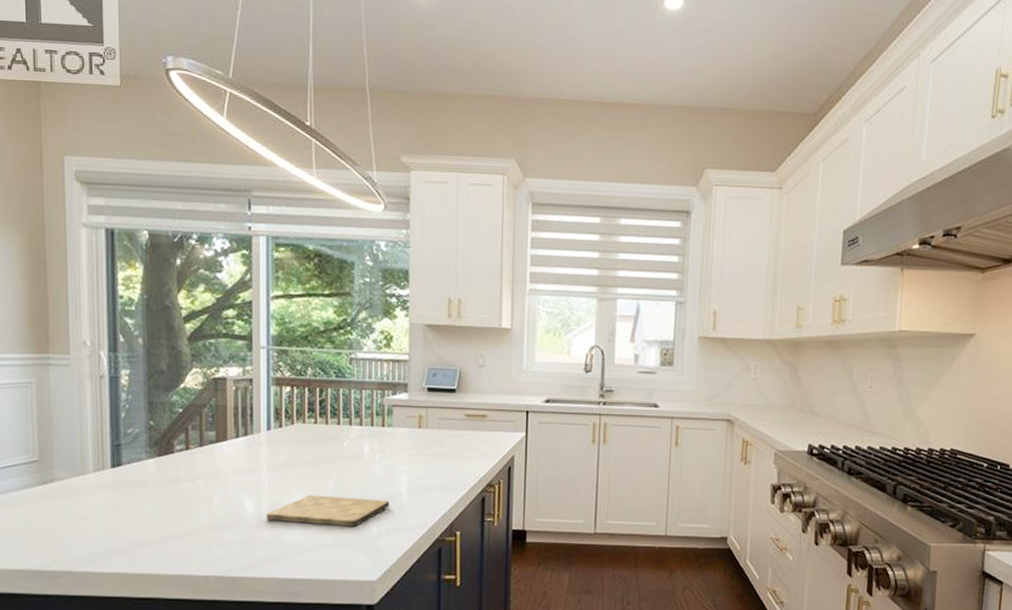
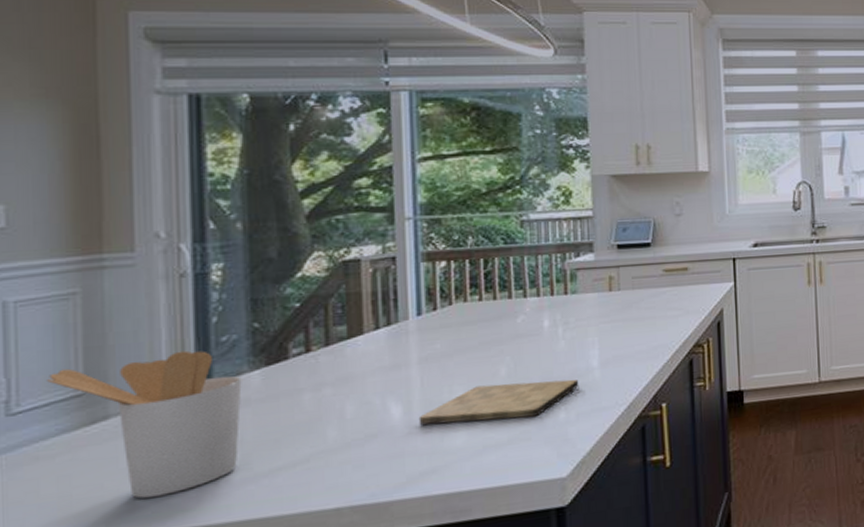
utensil holder: none [15,436,142,545] -> present [47,350,242,499]

